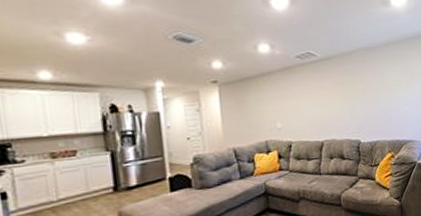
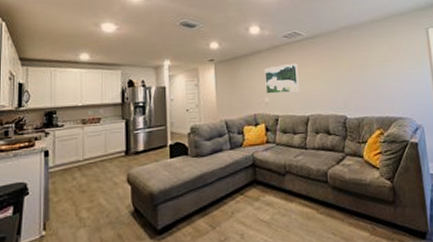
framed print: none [276,87,314,119] -> present [264,64,300,94]

